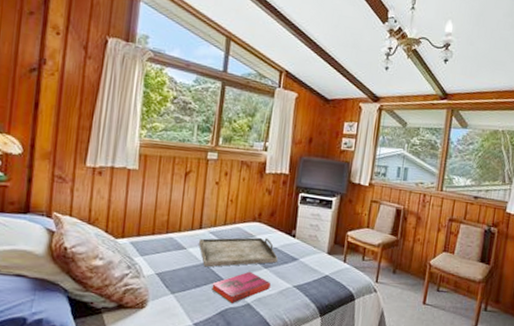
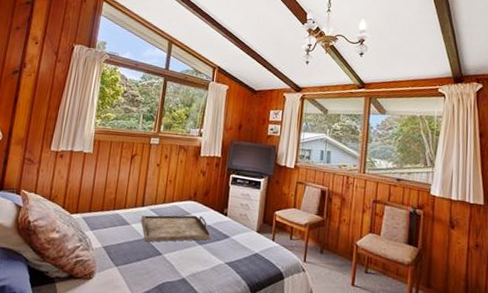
hardback book: present [211,271,271,303] -> none [151,247,204,278]

